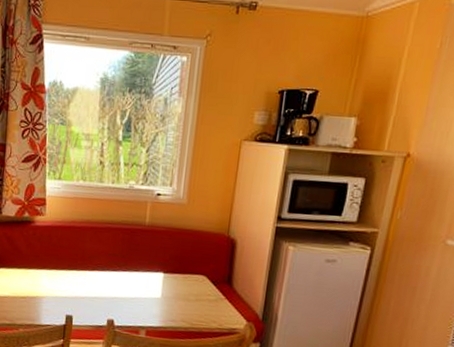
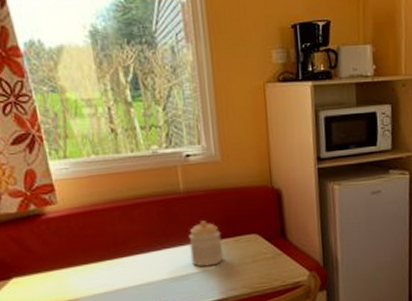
jar: none [142,253,173,296] -> present [188,220,224,267]

